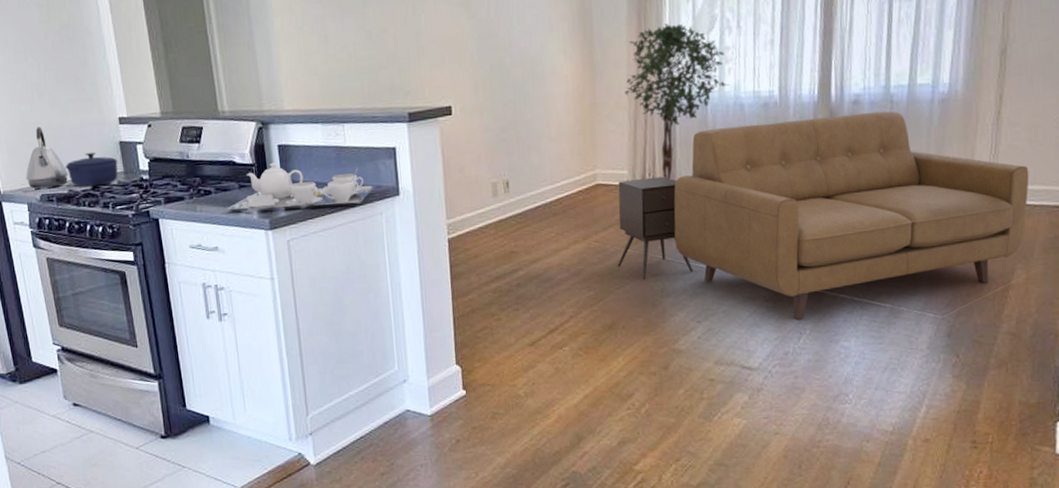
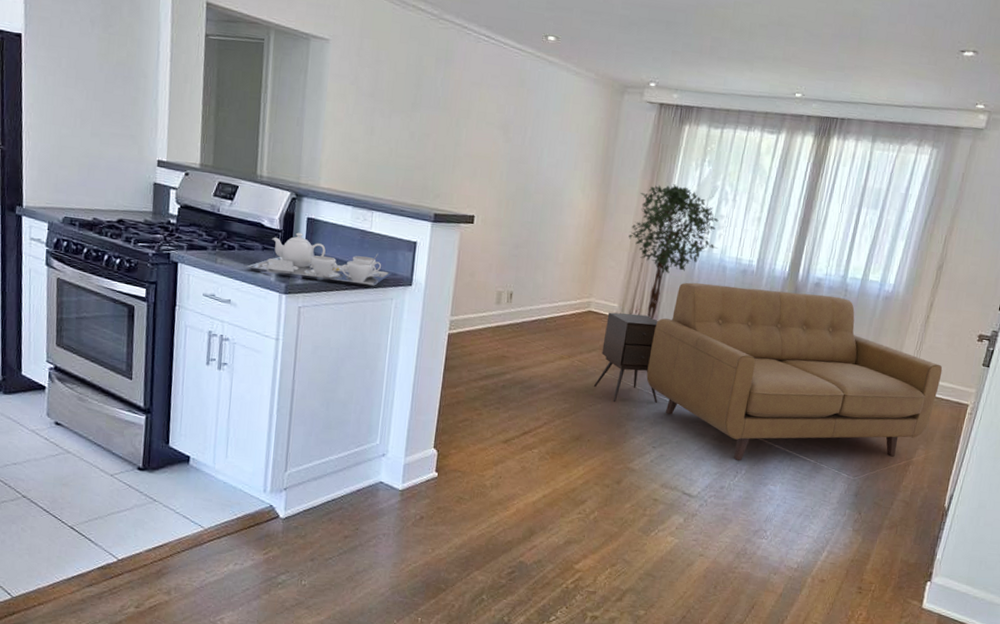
kettle: present [25,127,68,189] -> none [51,152,96,213]
cooking pot: present [65,151,118,187] -> none [94,186,148,221]

